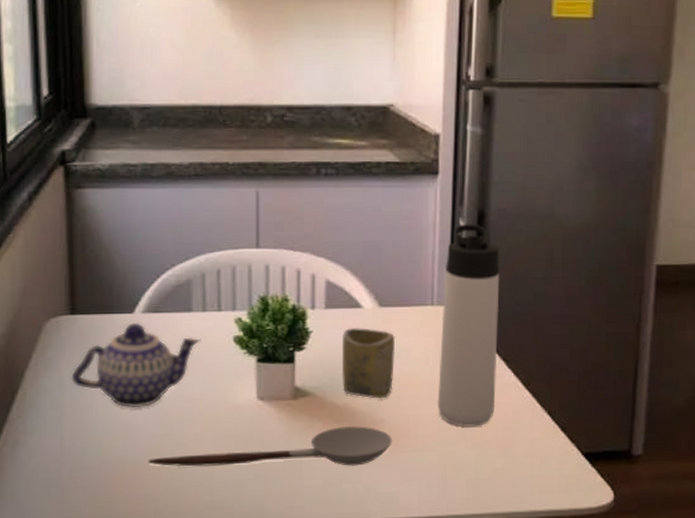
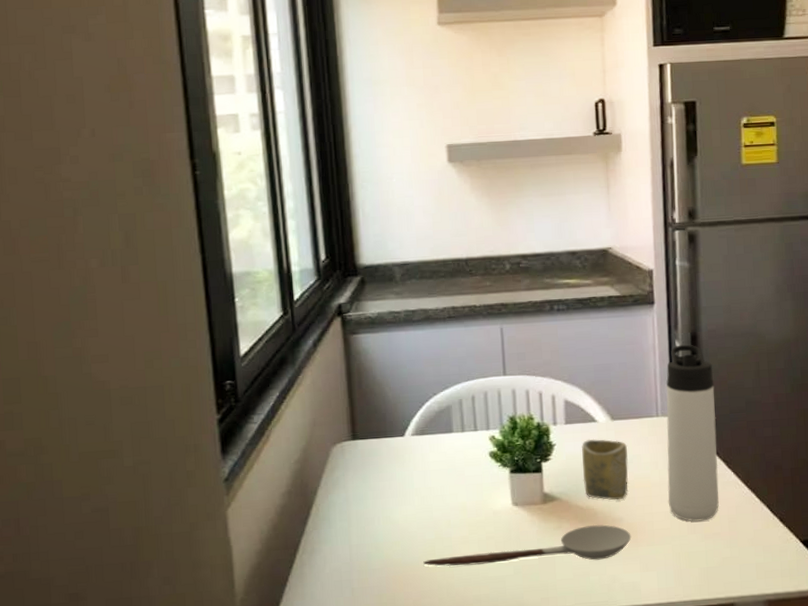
teapot: present [71,322,201,408] -> none [355,443,462,517]

